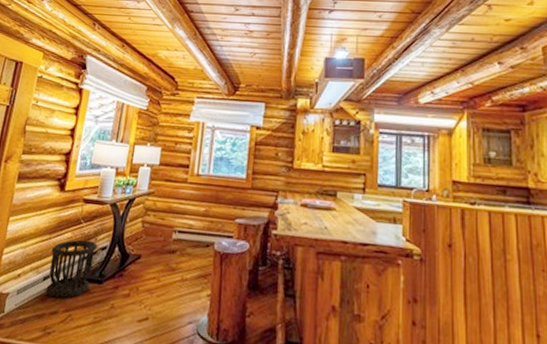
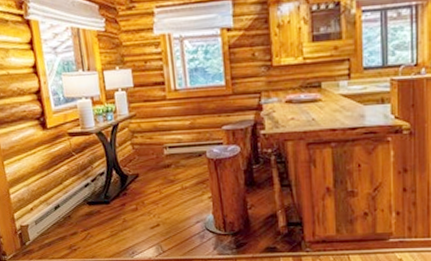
wastebasket: present [45,239,97,298] -> none [53,169,99,221]

